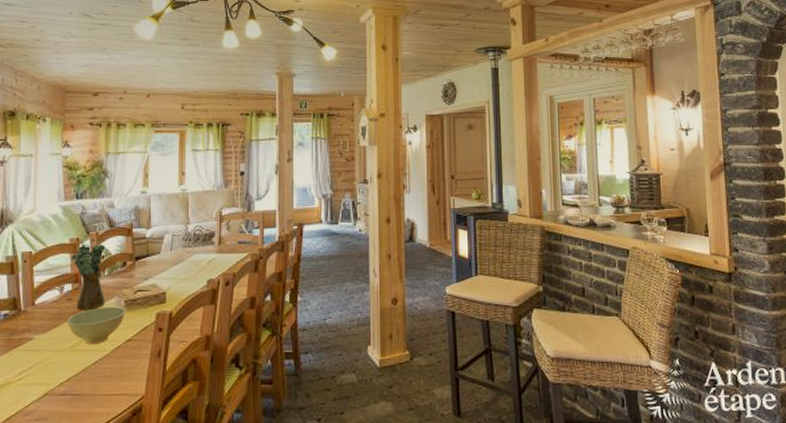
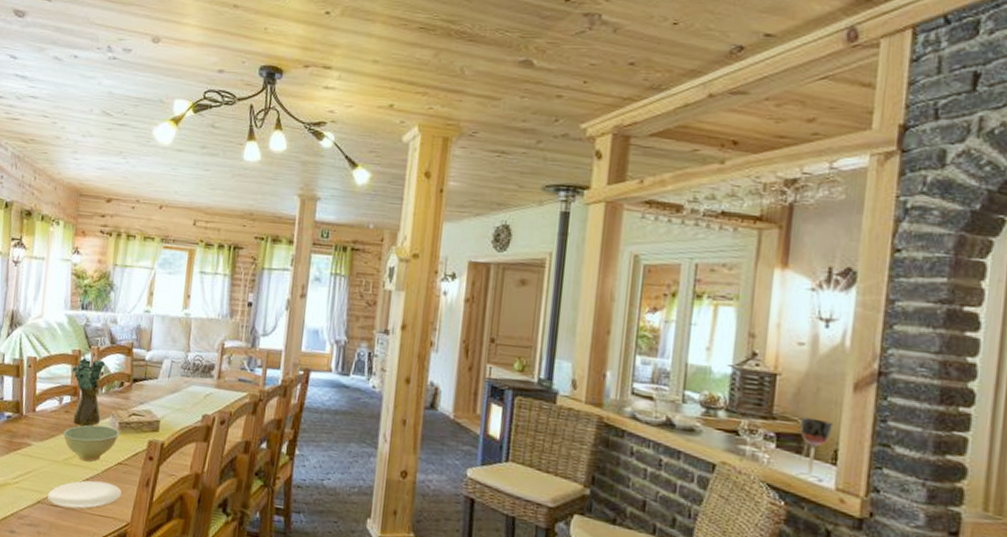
plate: none [55,361,133,396] -> present [47,480,122,510]
wineglass: none [681,203,702,251] -> present [794,417,833,483]

